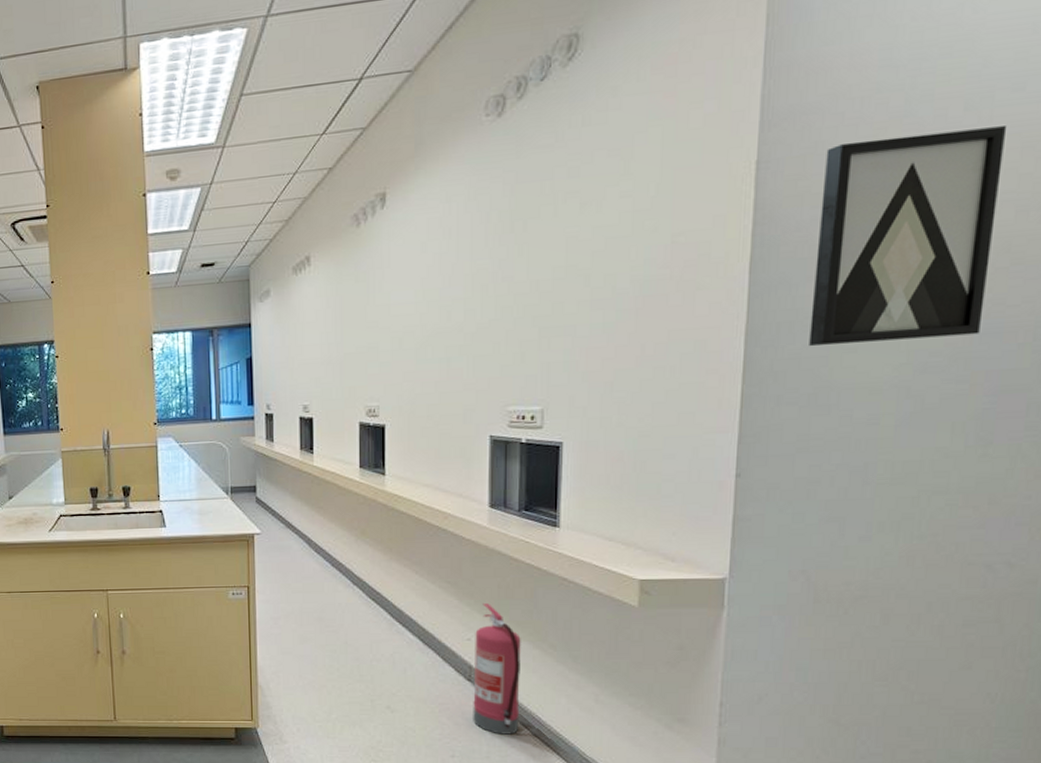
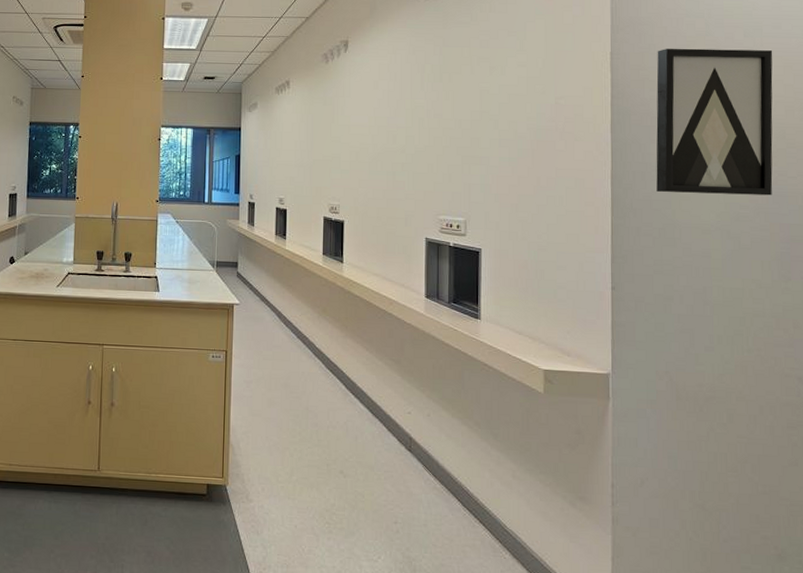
fire extinguisher: present [473,604,521,735] -> none [413,381,452,504]

